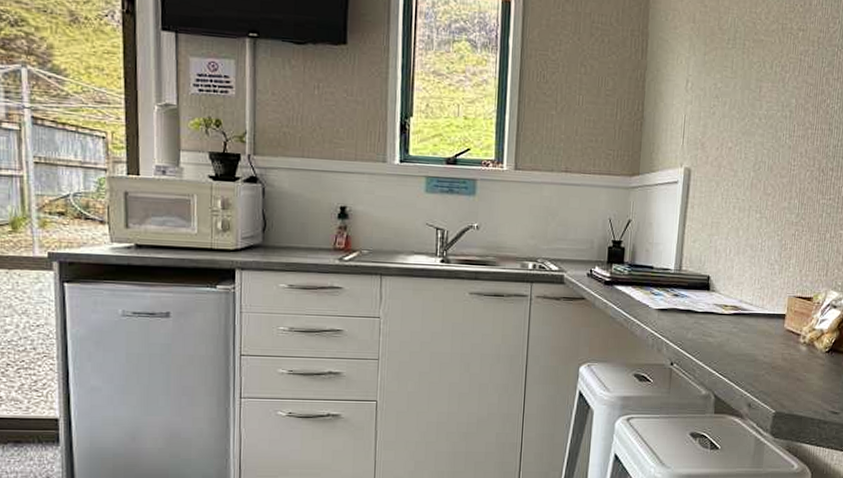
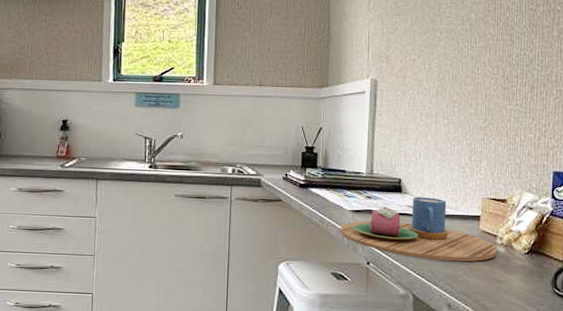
mug: none [645,295,800,362] -> present [340,197,498,262]

